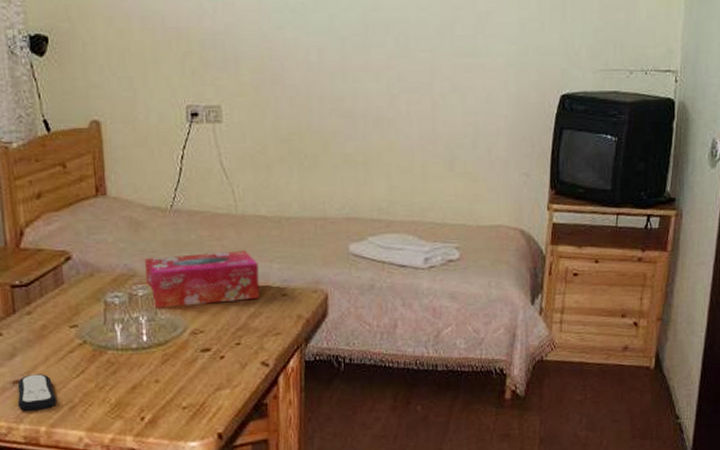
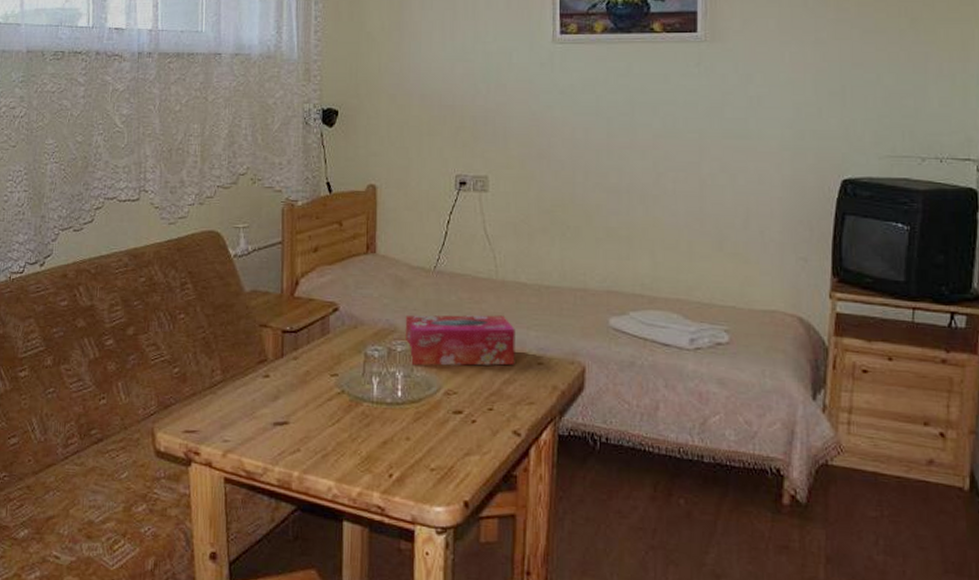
remote control: present [17,374,57,411] -> none [275,418,311,455]

